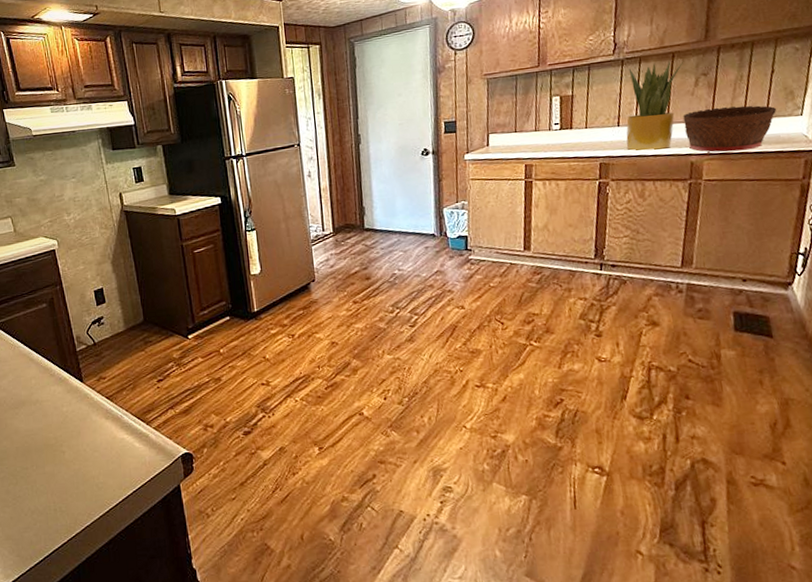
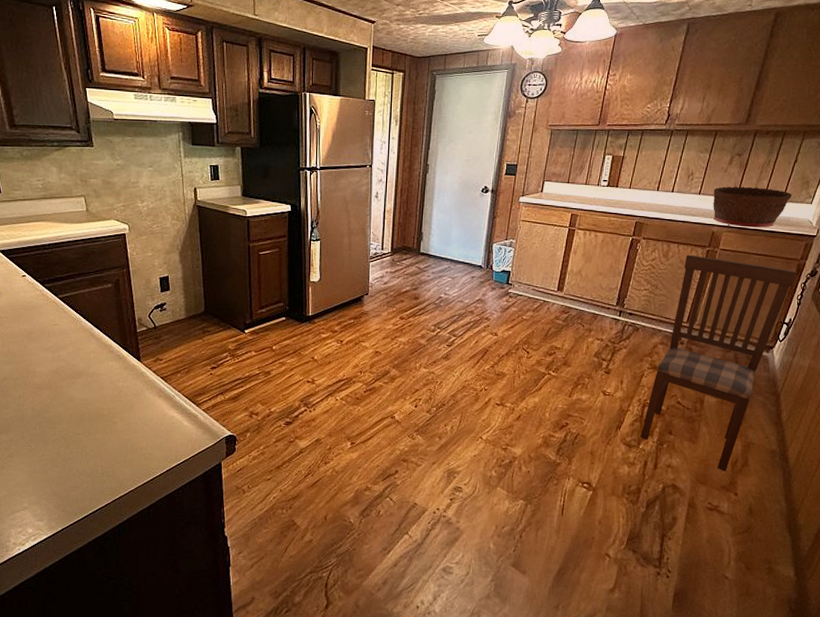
planter: present [626,59,684,151] -> none [661,136,724,217]
dining chair: none [651,190,802,437] -> present [640,254,797,472]

